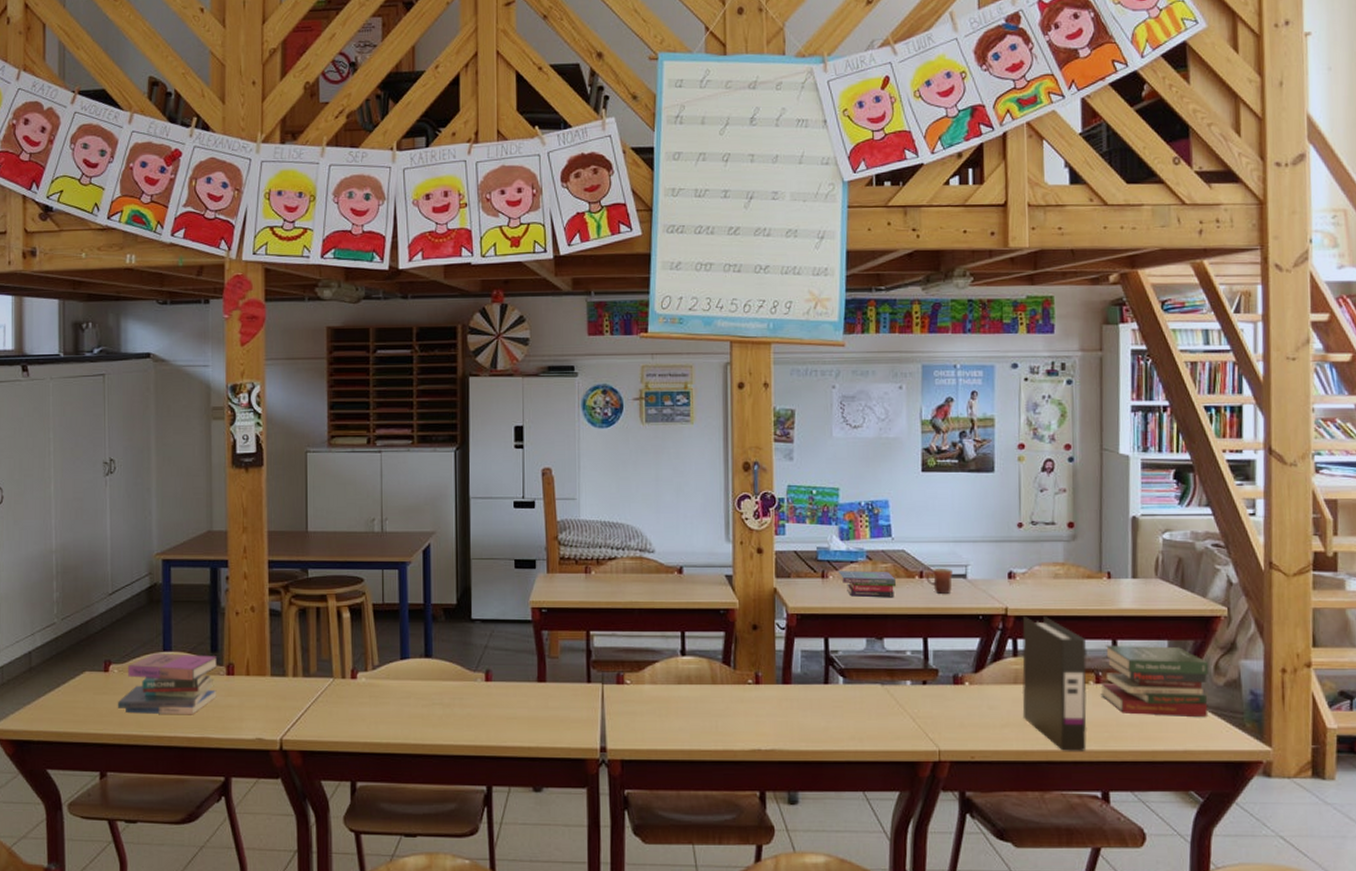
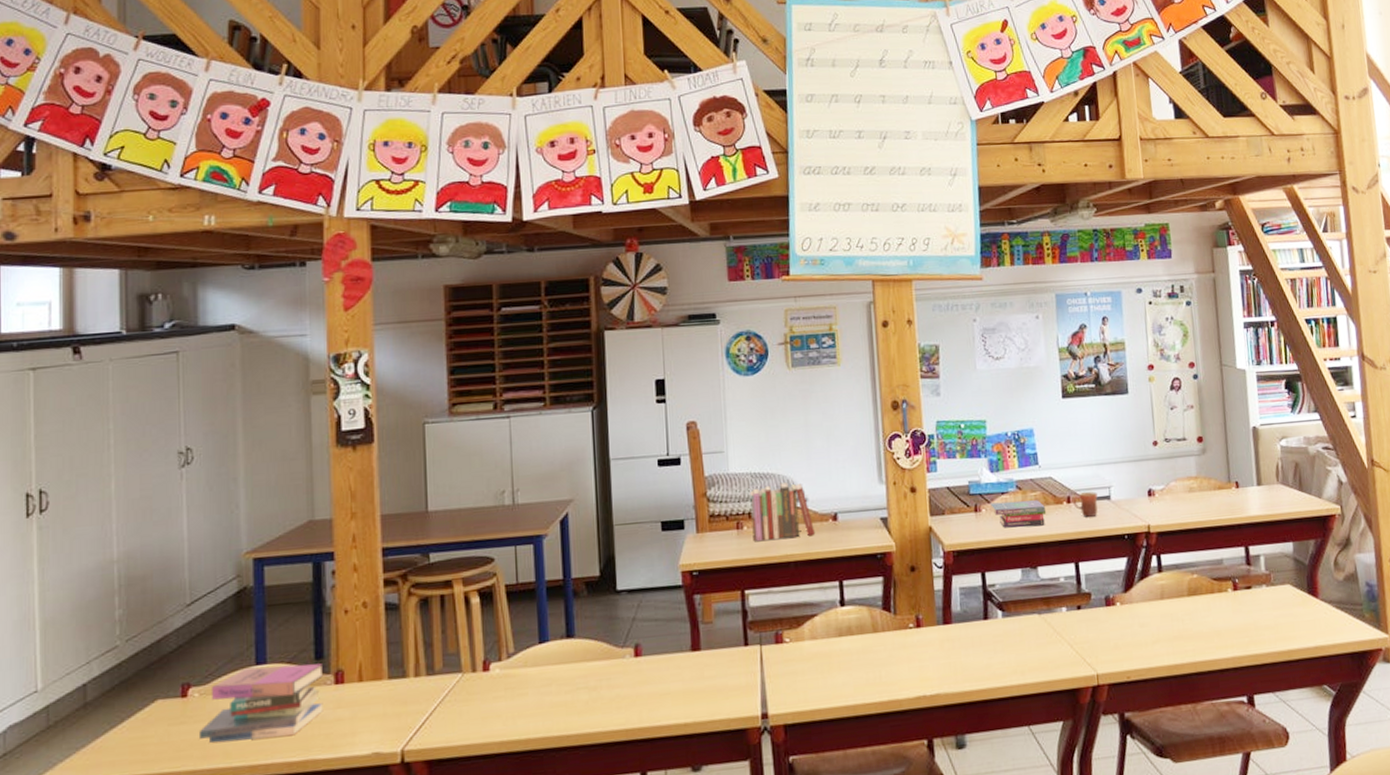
books: none [599,533,661,587] -> present [750,482,816,542]
binder: present [1022,615,1087,751] -> none [1164,530,1231,660]
books: present [1100,645,1209,718] -> none [1237,548,1333,617]

